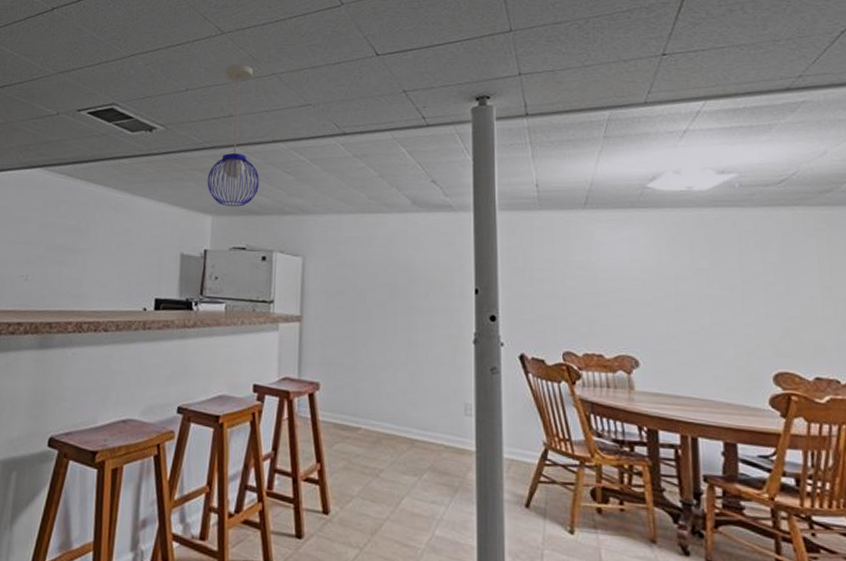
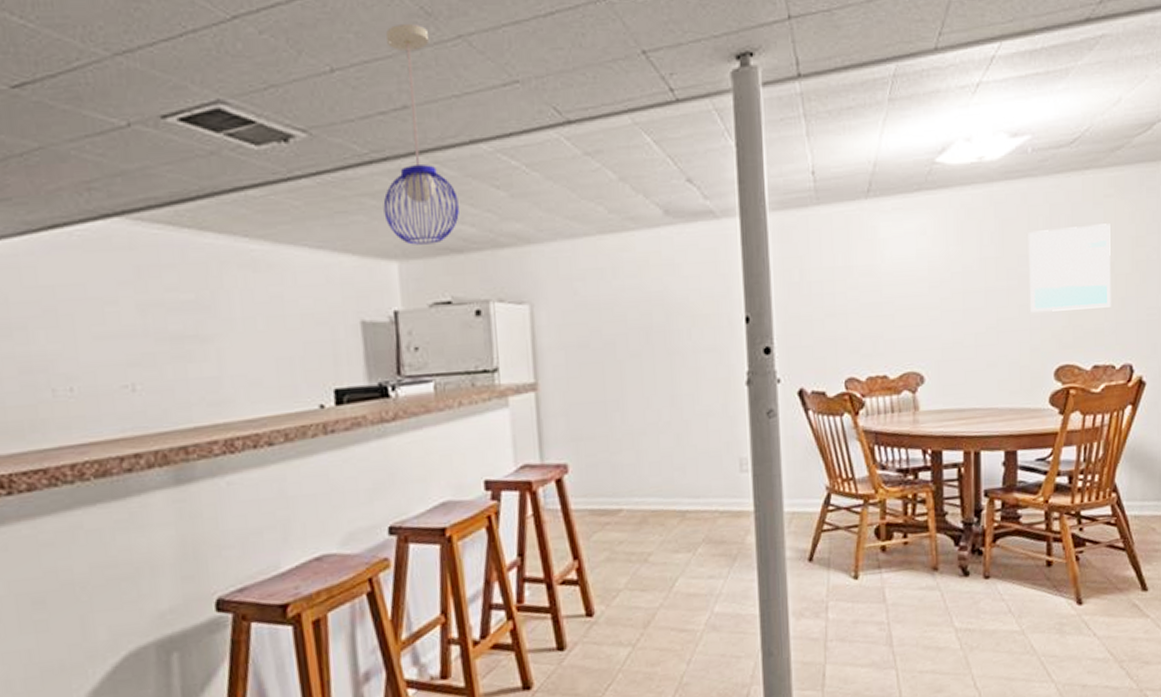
wall art: none [739,251,831,327] -> present [1028,223,1111,313]

